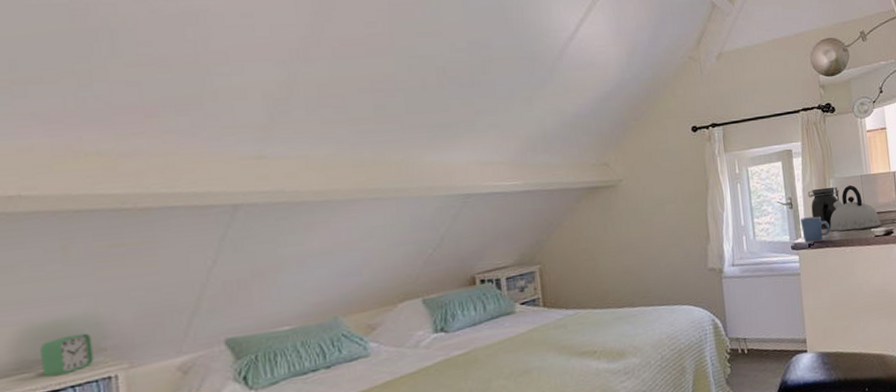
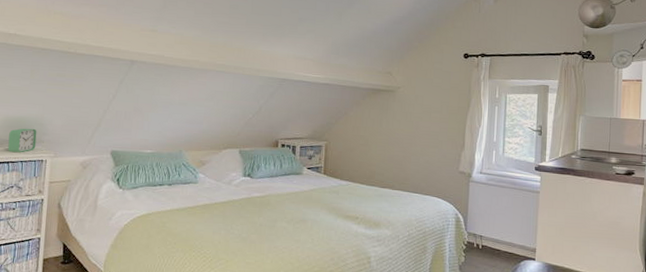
mug: present [800,216,831,244] -> none [546,145,574,169]
jar: present [807,186,840,229] -> none [557,122,587,159]
kettle: present [829,185,882,232] -> none [573,124,624,166]

